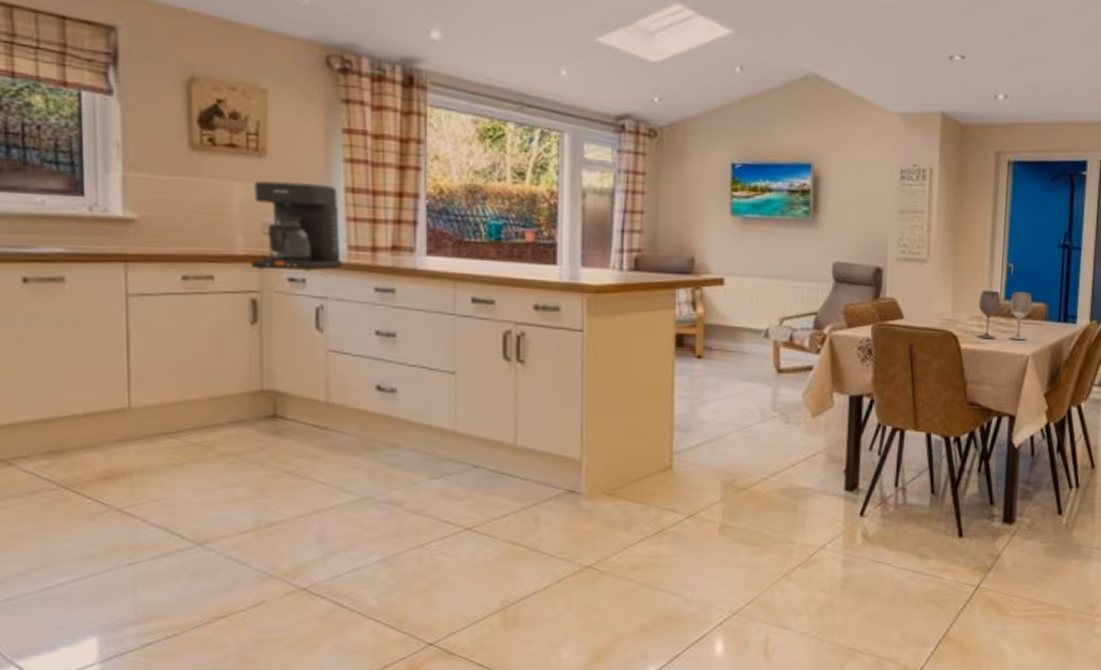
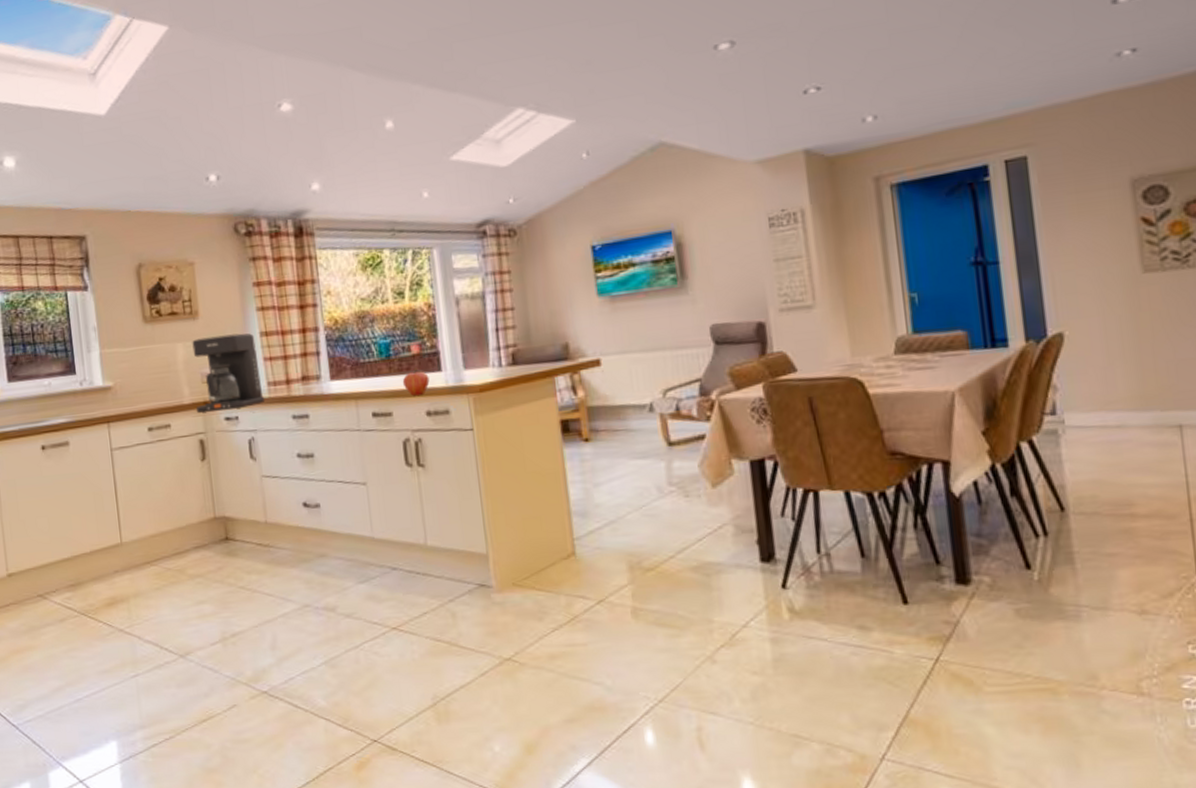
fruit: none [511,258,542,288] -> present [402,369,430,397]
wineglass: present [978,290,1032,341] -> none [881,321,949,381]

